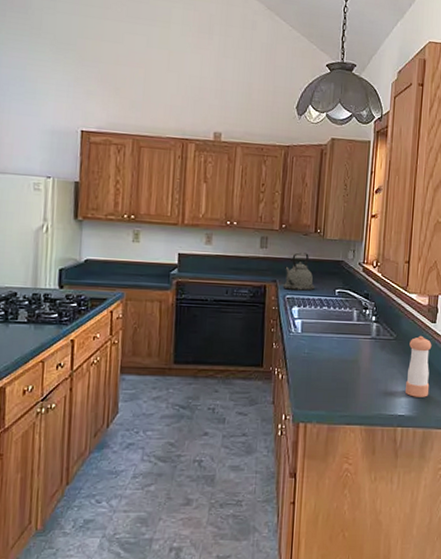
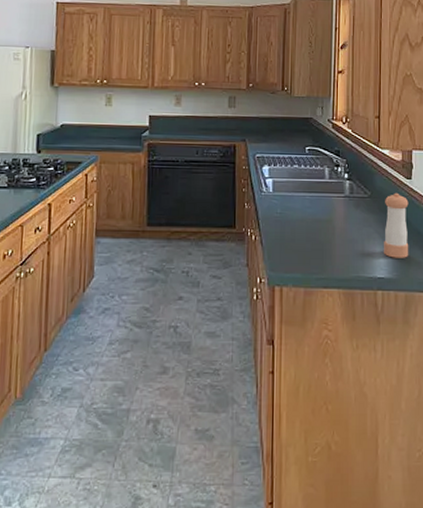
kettle: present [282,252,315,291] -> none [252,111,284,149]

